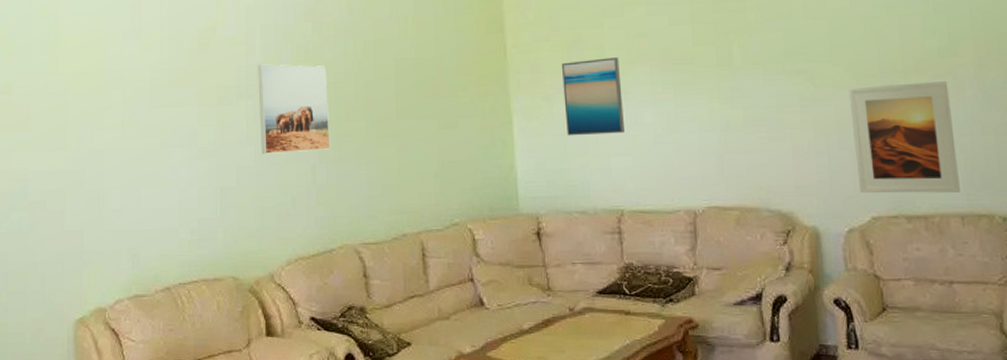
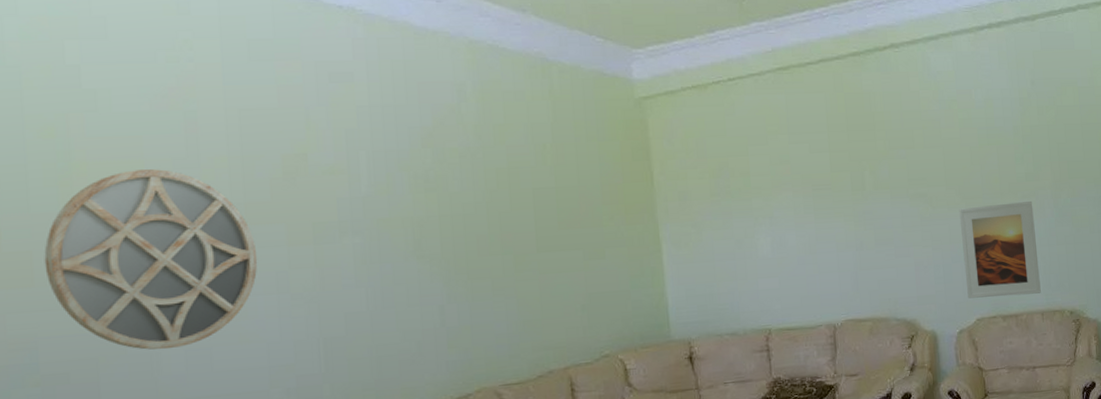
home mirror: none [37,40,176,188] -> present [44,169,258,350]
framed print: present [258,64,331,154] -> none [365,195,462,297]
wall art: present [561,57,626,136] -> none [708,184,771,262]

